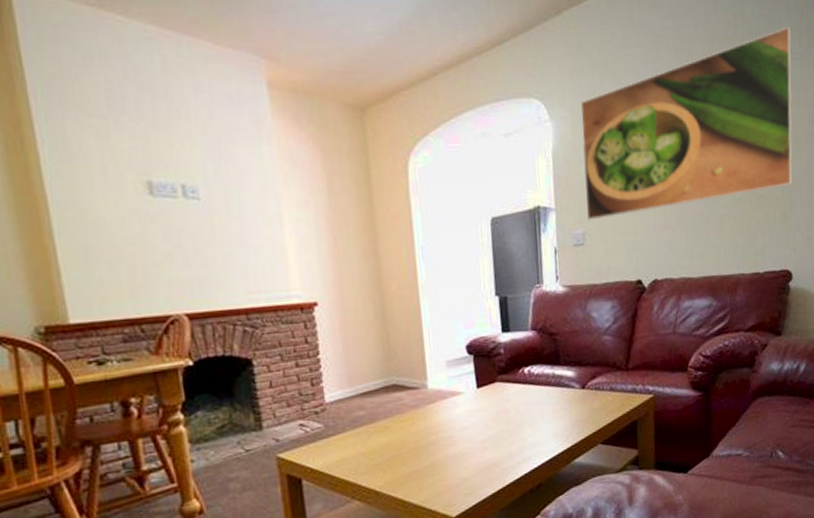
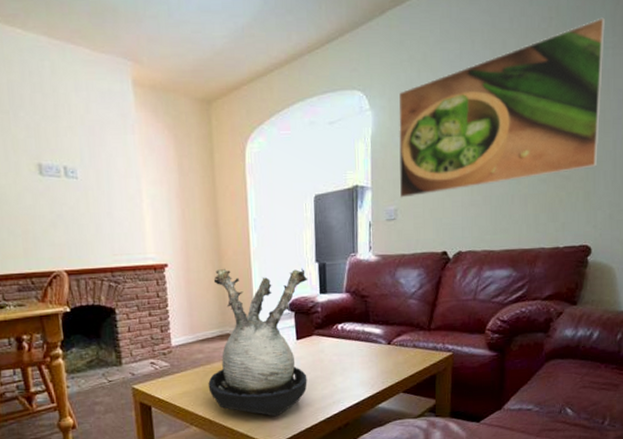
plant: none [372,303,492,482] -> present [208,268,308,417]

